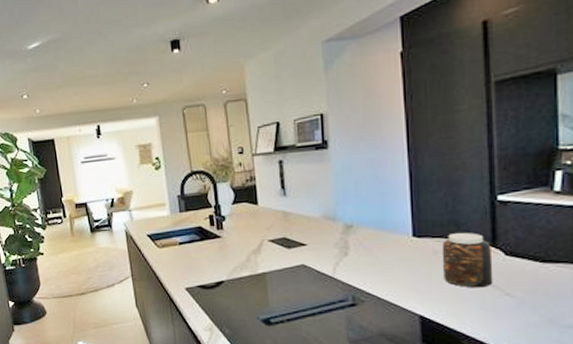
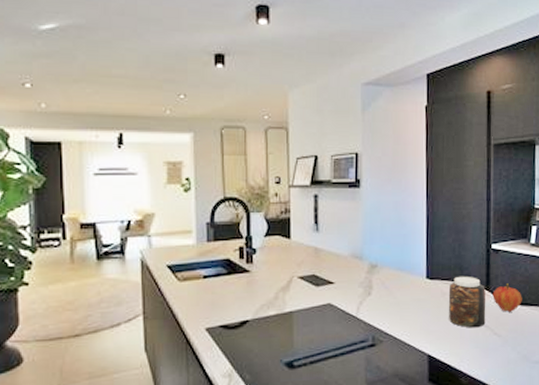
fruit: none [501,238,544,270] -> present [492,283,522,312]

